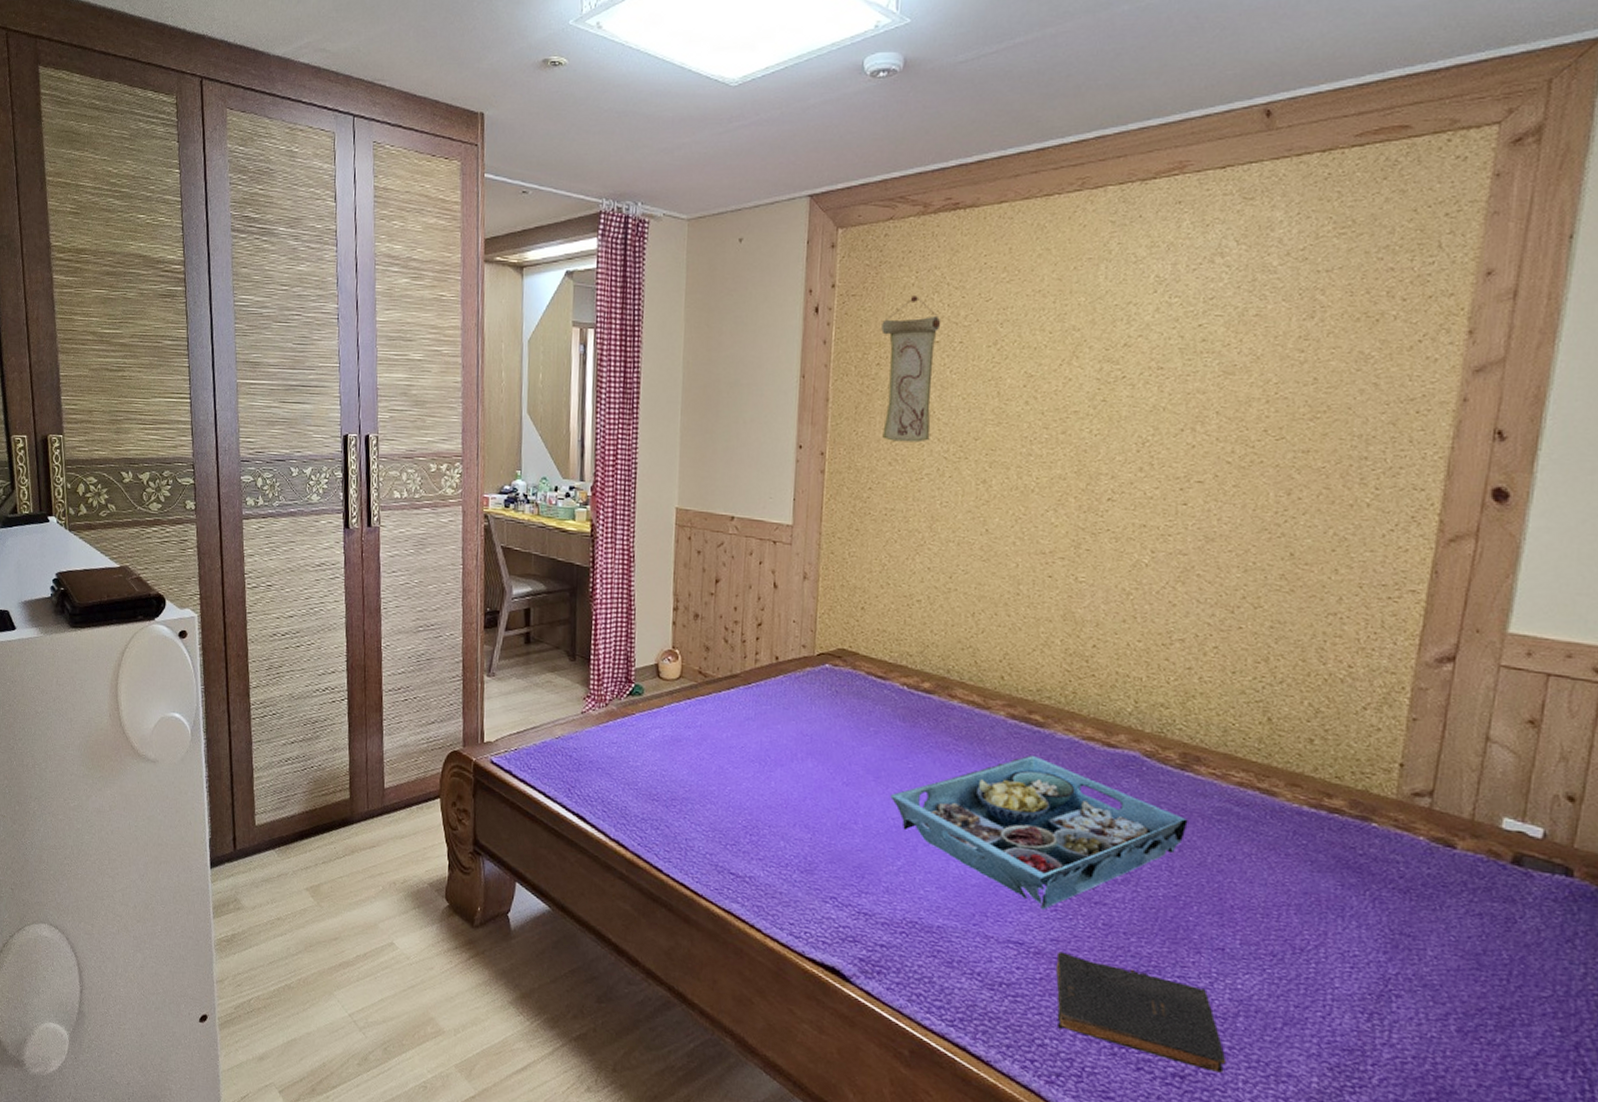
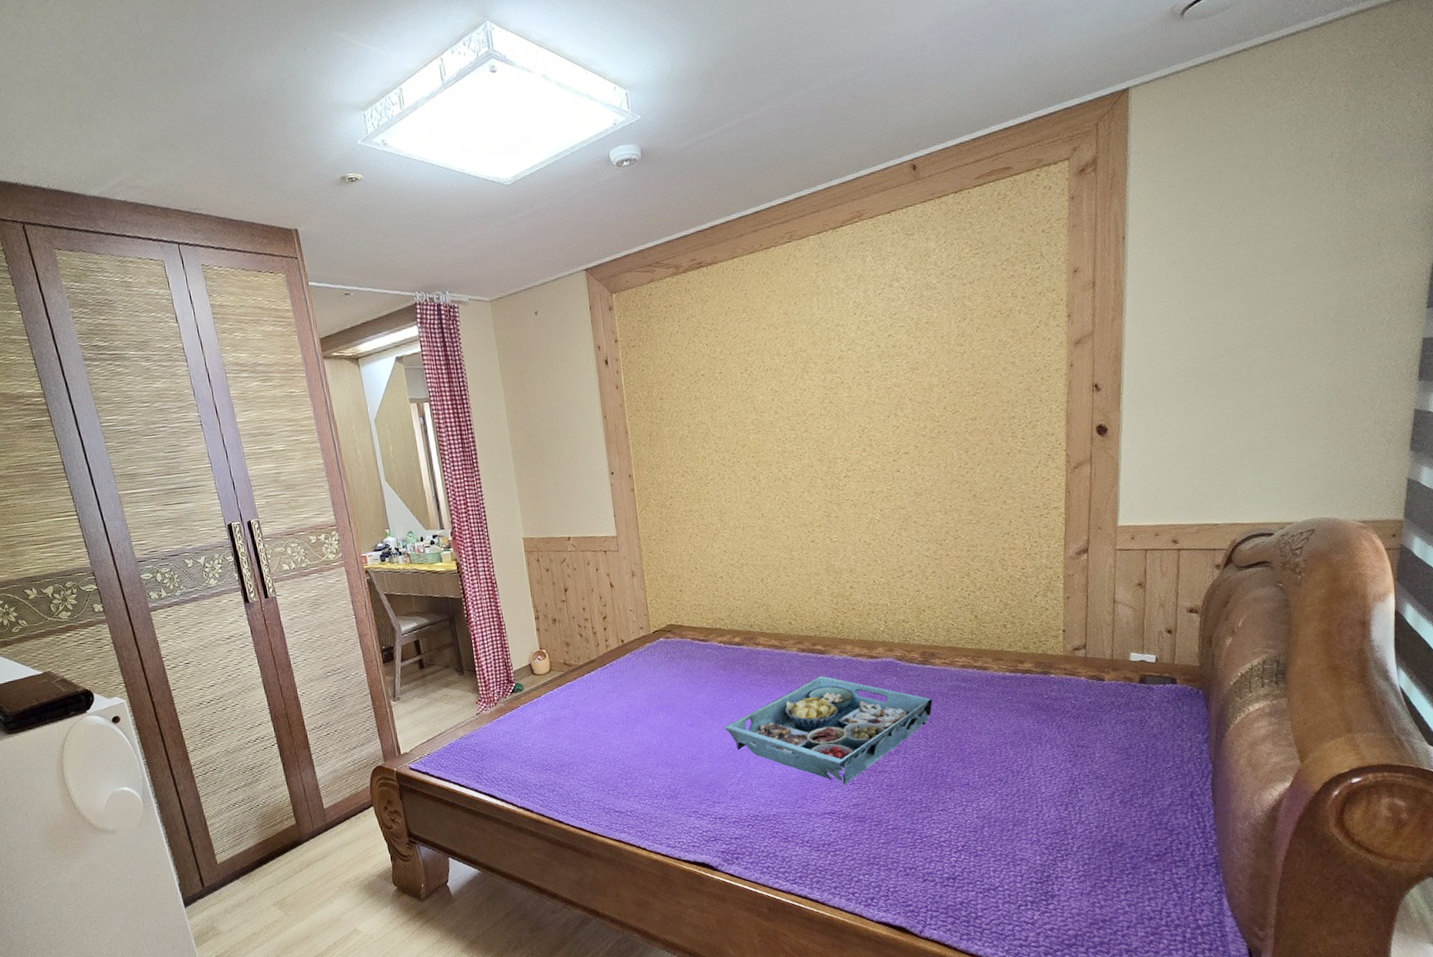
wall scroll: present [881,296,941,443] -> none [658,340,710,458]
book: present [1055,951,1227,1073] -> none [858,812,981,870]

